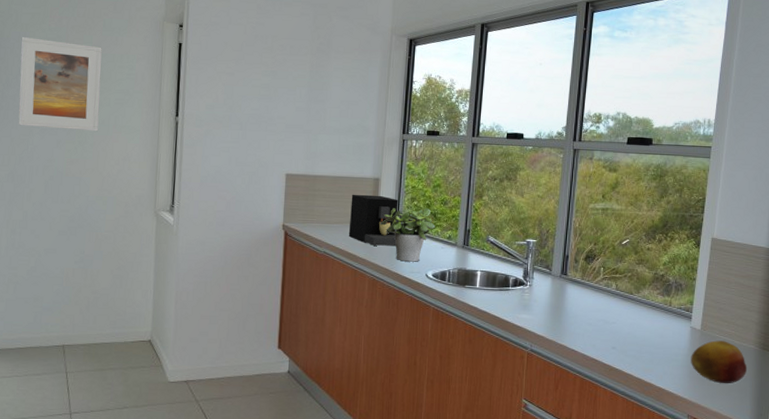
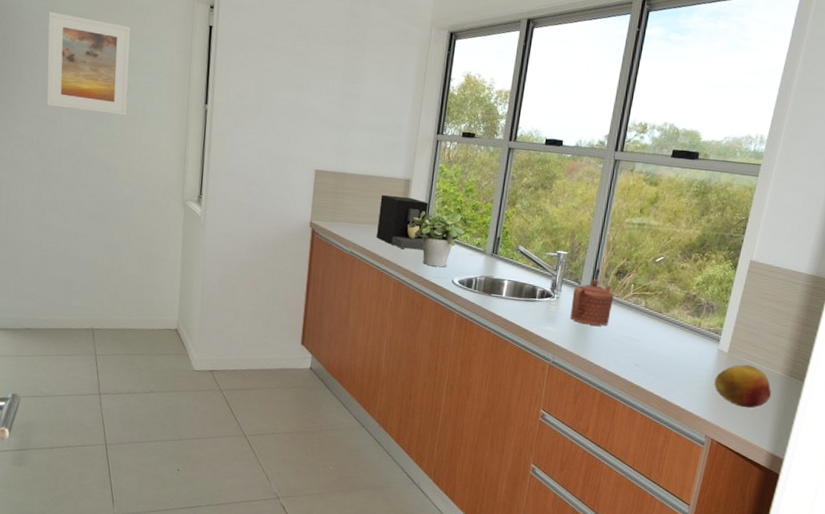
teapot: none [544,264,585,311] -> present [570,278,614,326]

